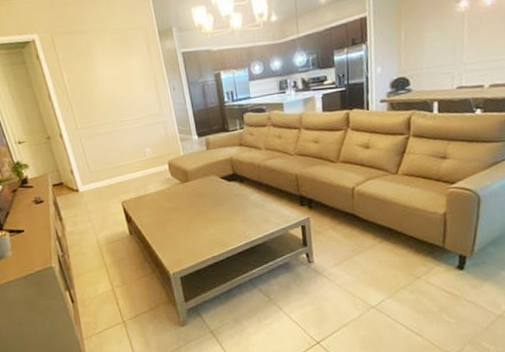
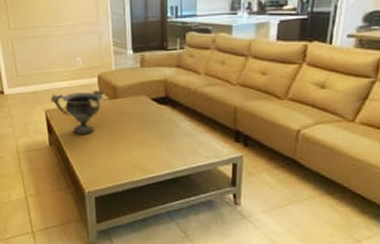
decorative bowl: none [125,175,176,220] -> present [51,89,104,134]

